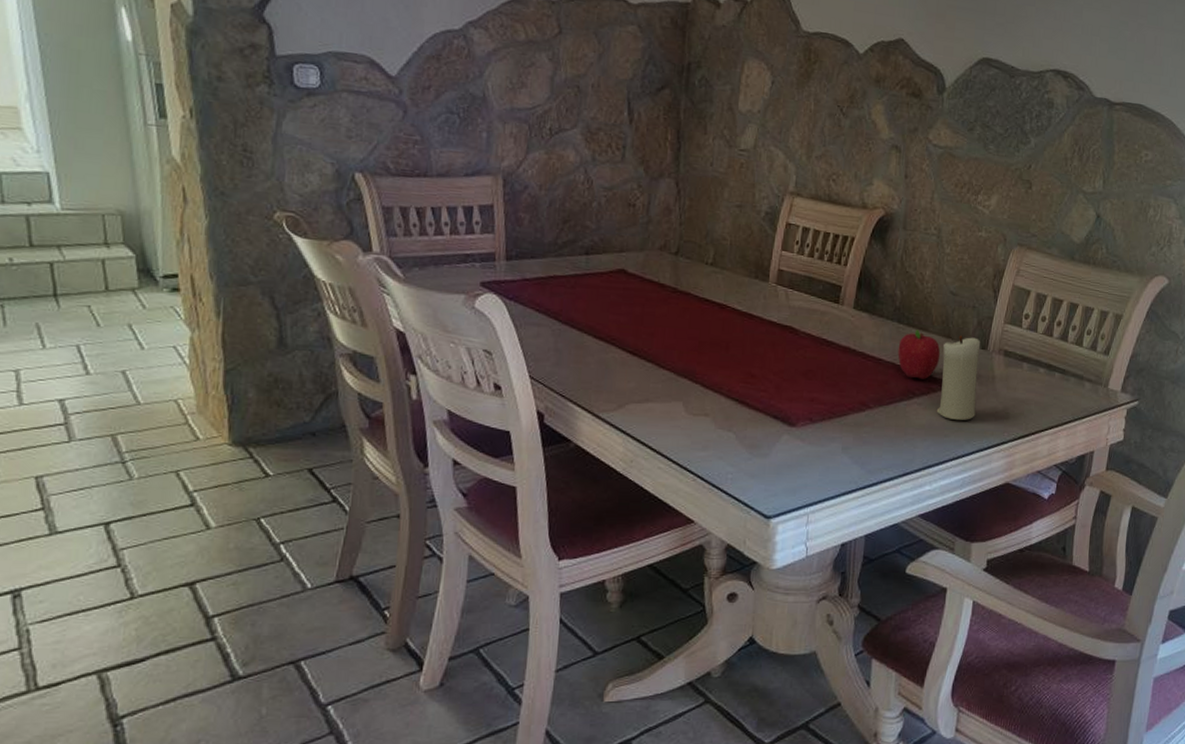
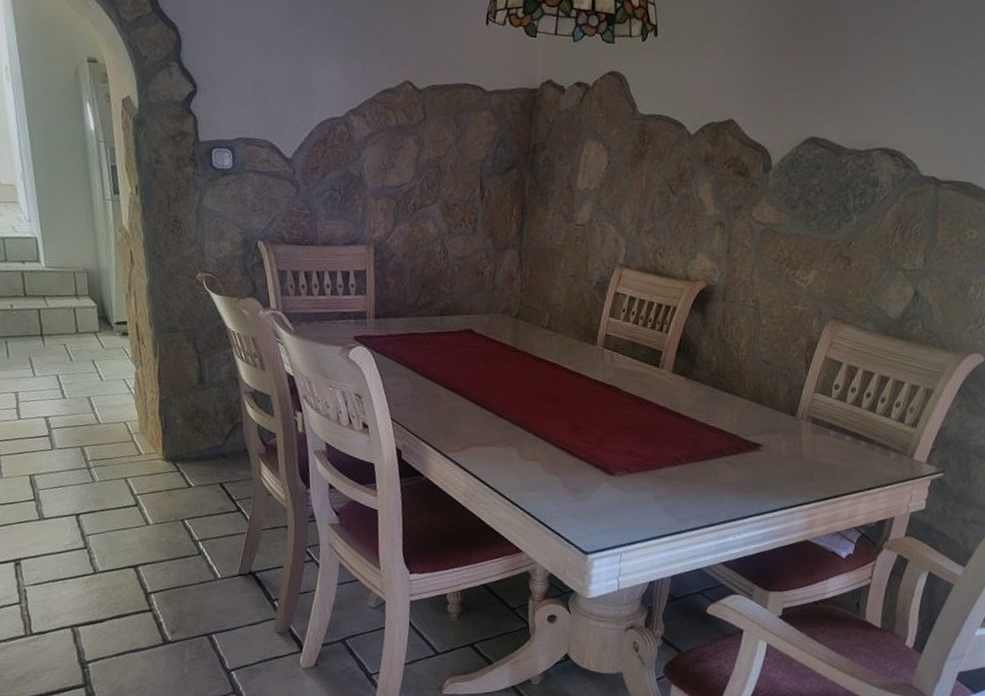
fruit: present [898,329,941,379] -> none [710,394,751,440]
candle: present [936,335,981,421] -> none [743,401,790,481]

